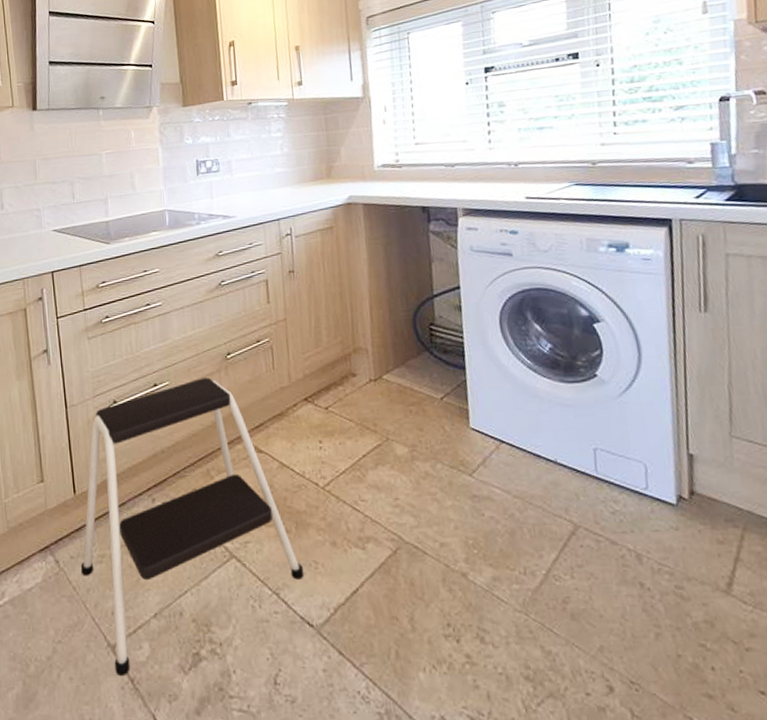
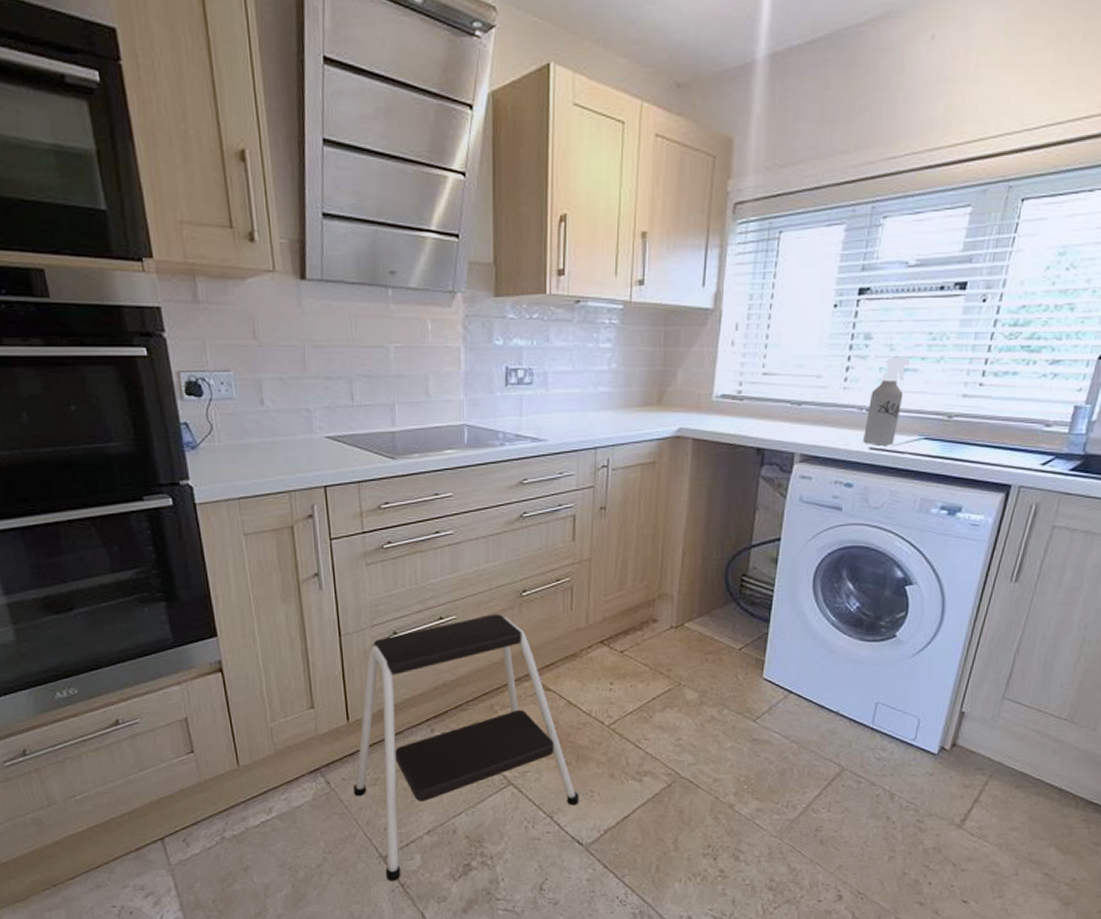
spray bottle: none [515,118,548,195] -> present [863,358,911,446]

